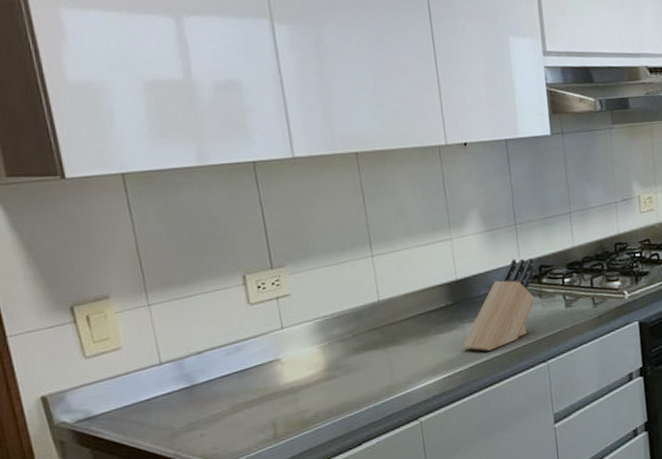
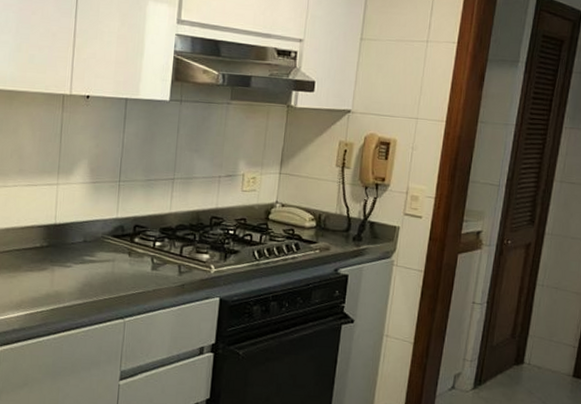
knife block: present [462,258,536,351] -> none [48,214,130,297]

